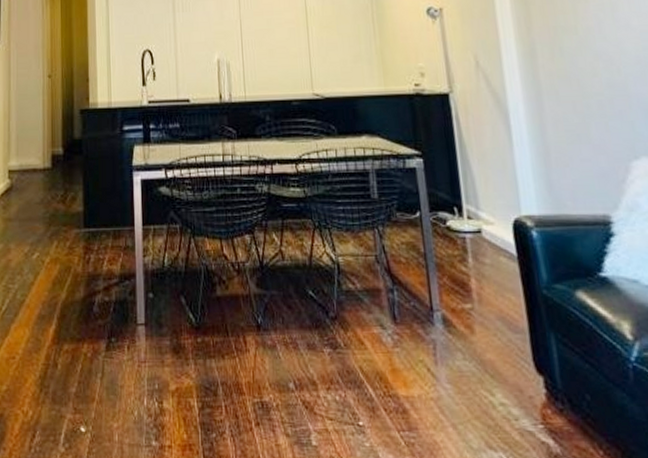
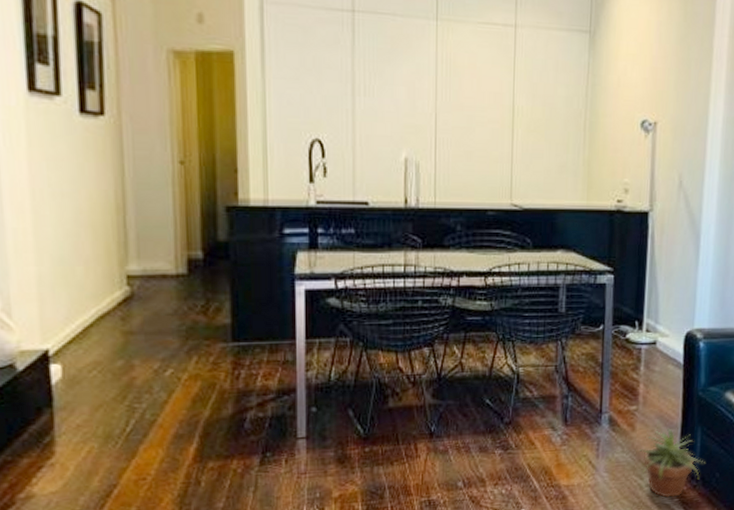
potted plant: none [484,333,570,422] -> present [639,428,706,498]

